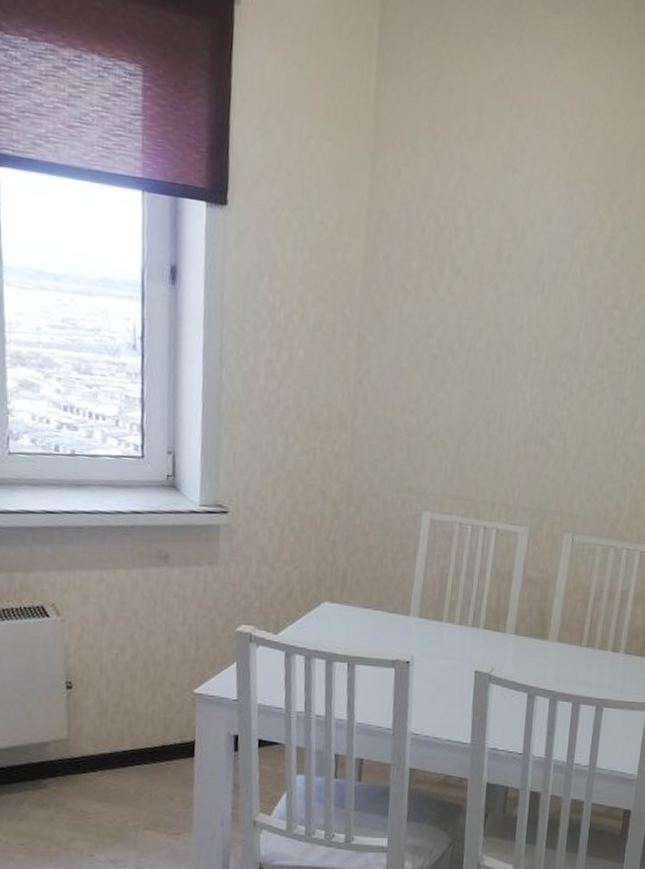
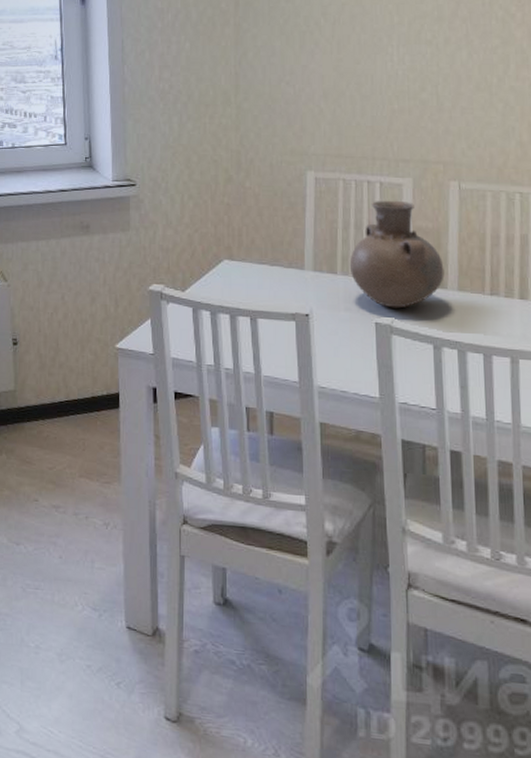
vase: none [456,548,548,658] -> present [349,200,445,309]

